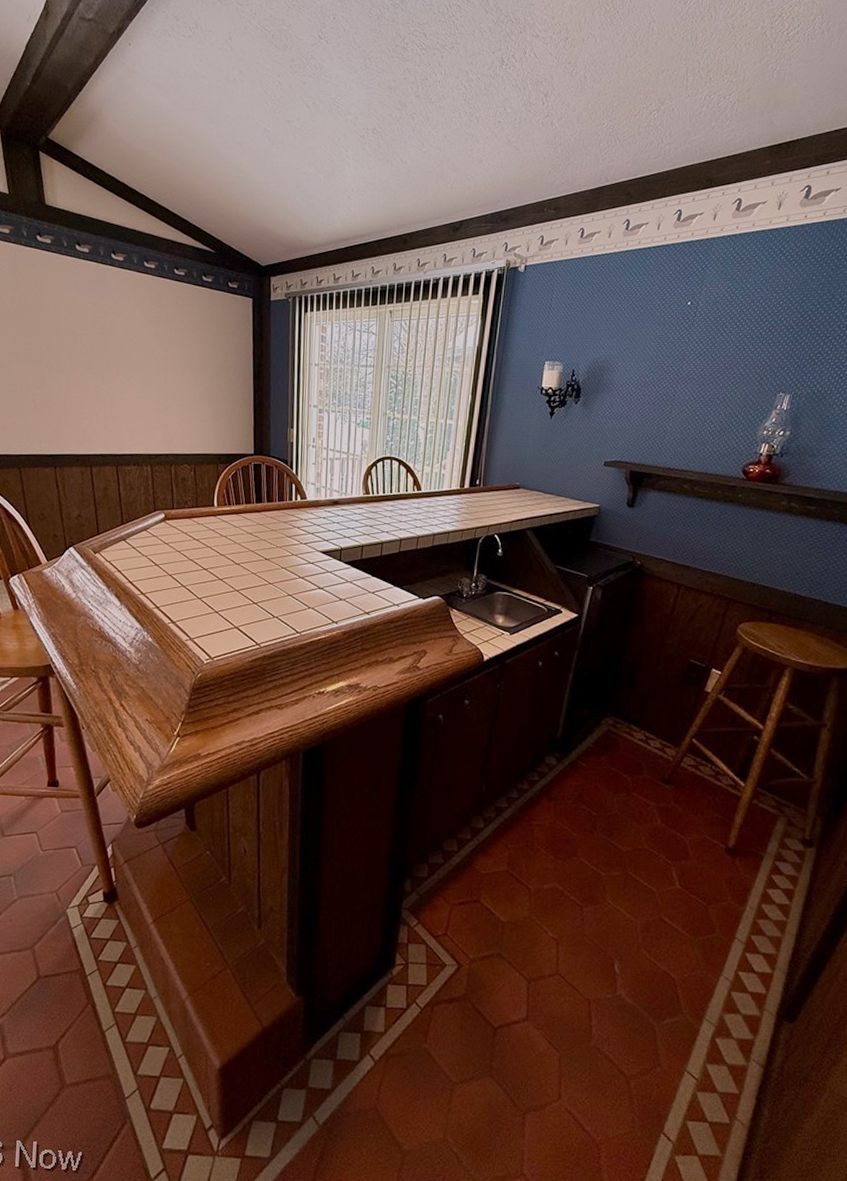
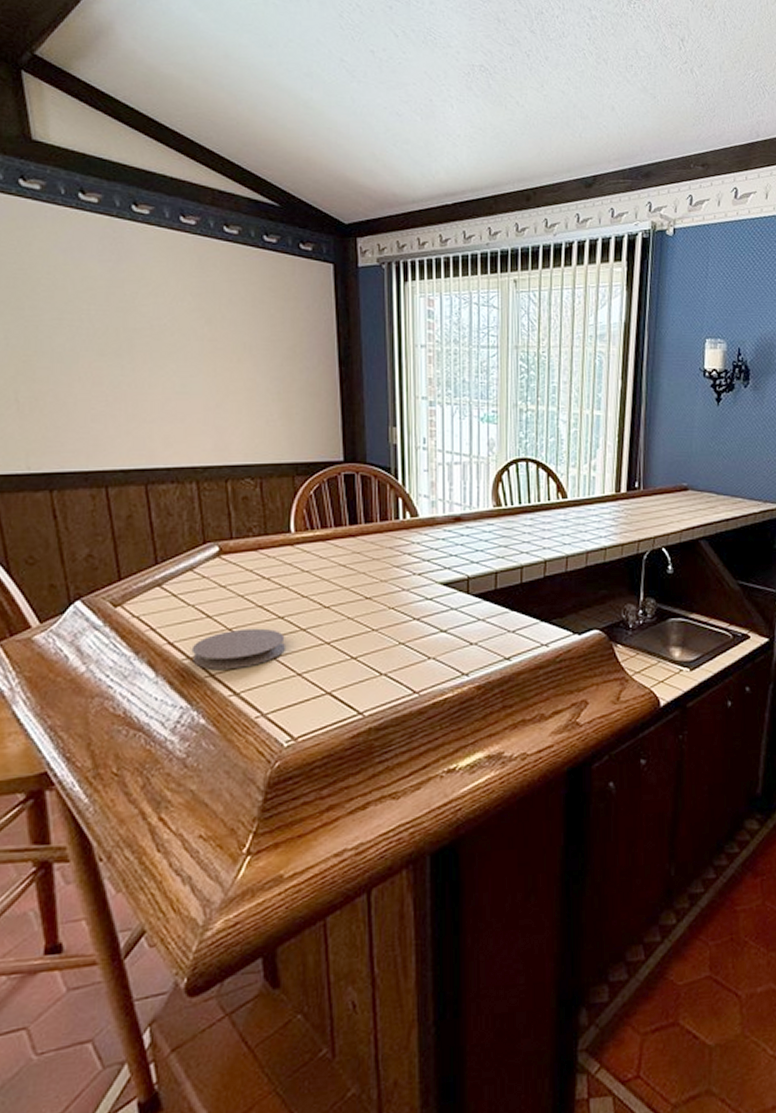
coaster: none [144,575,208,604] -> present [191,628,285,669]

